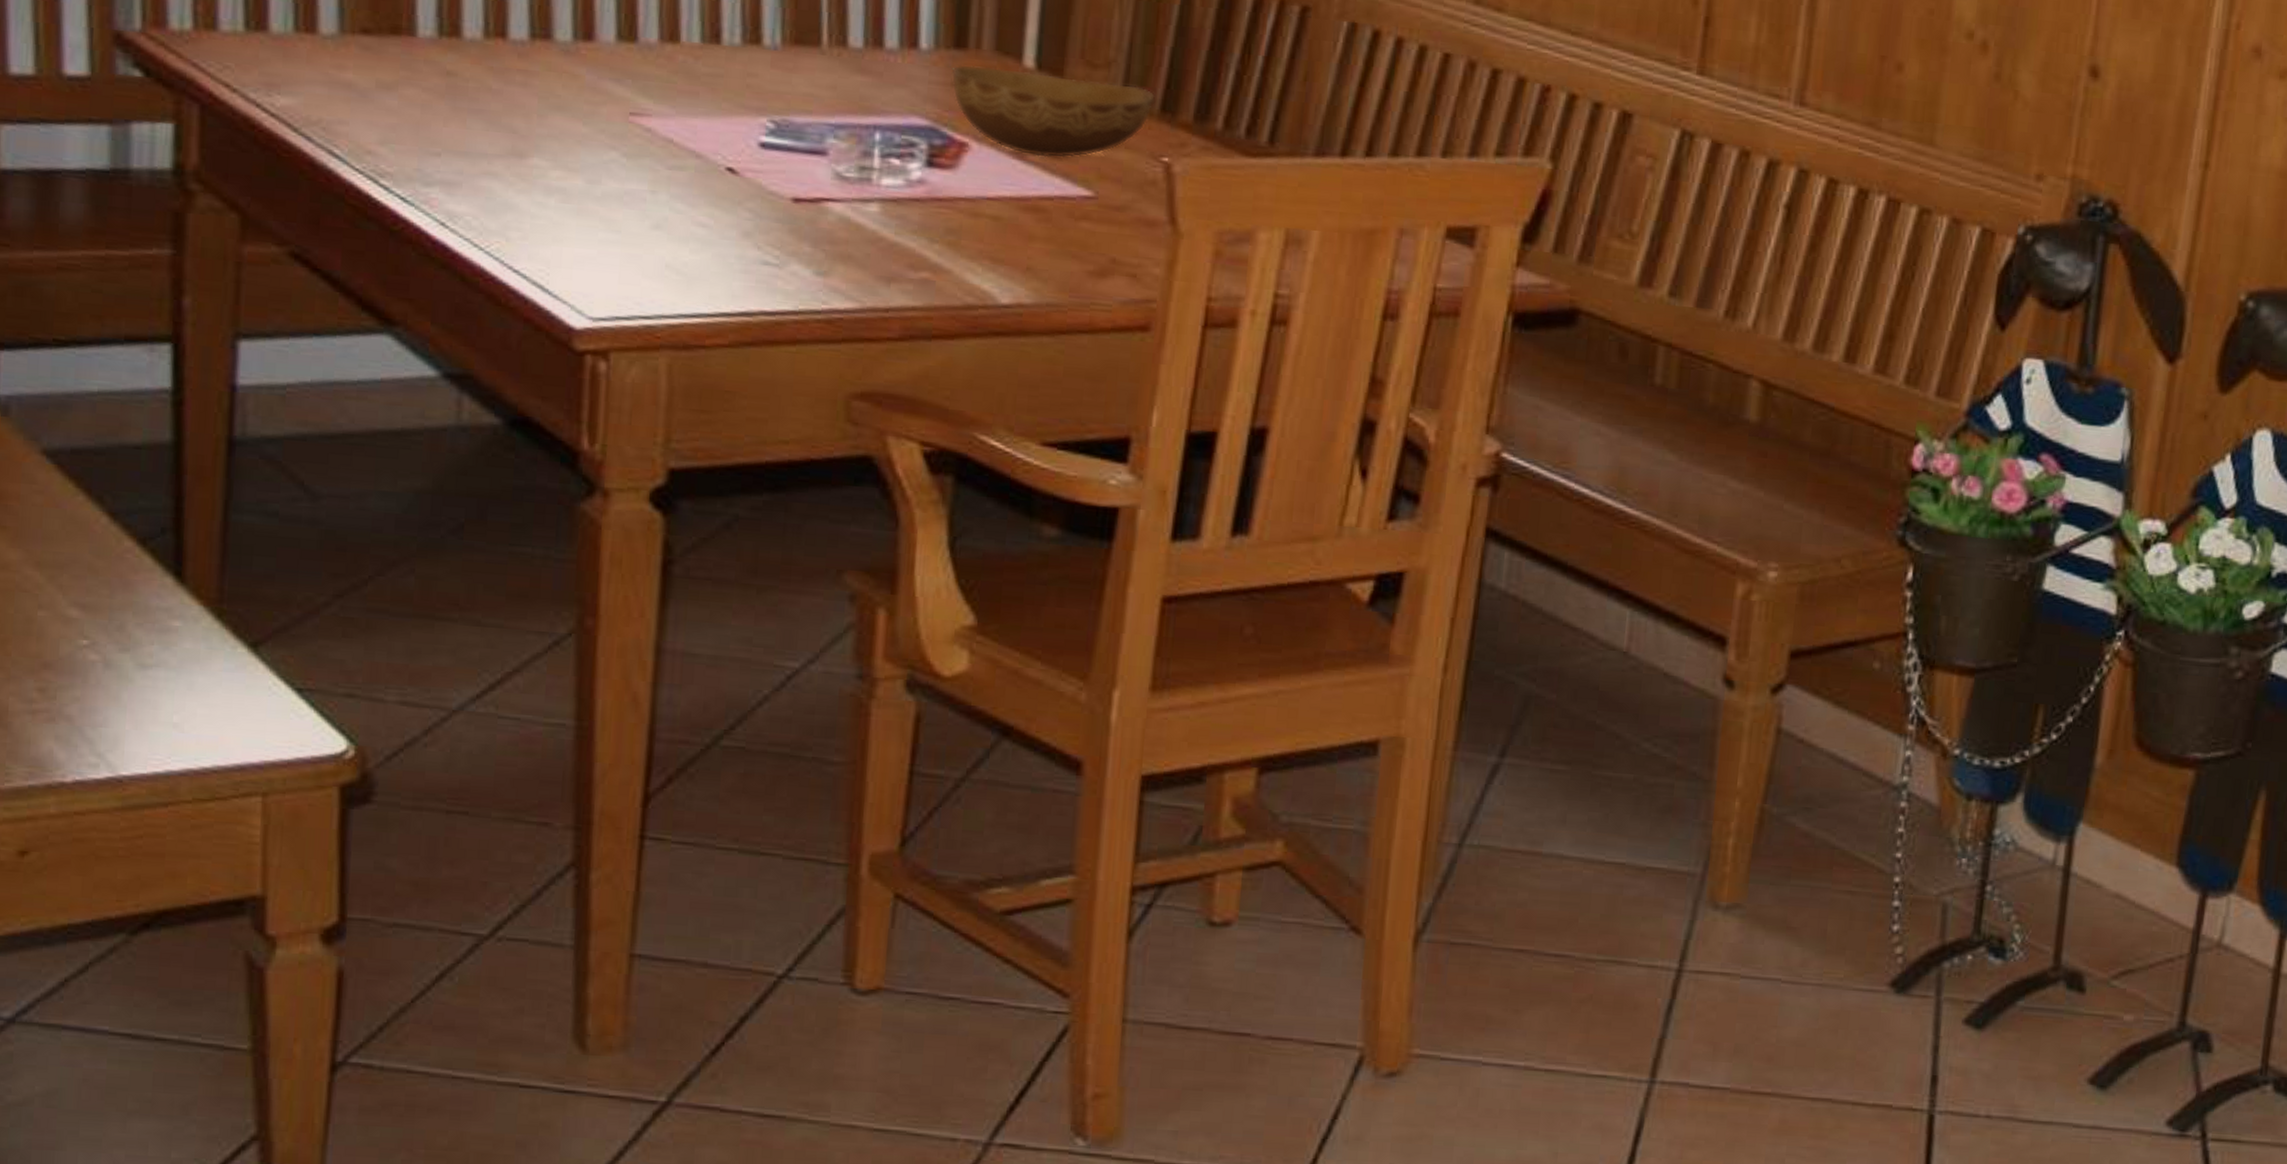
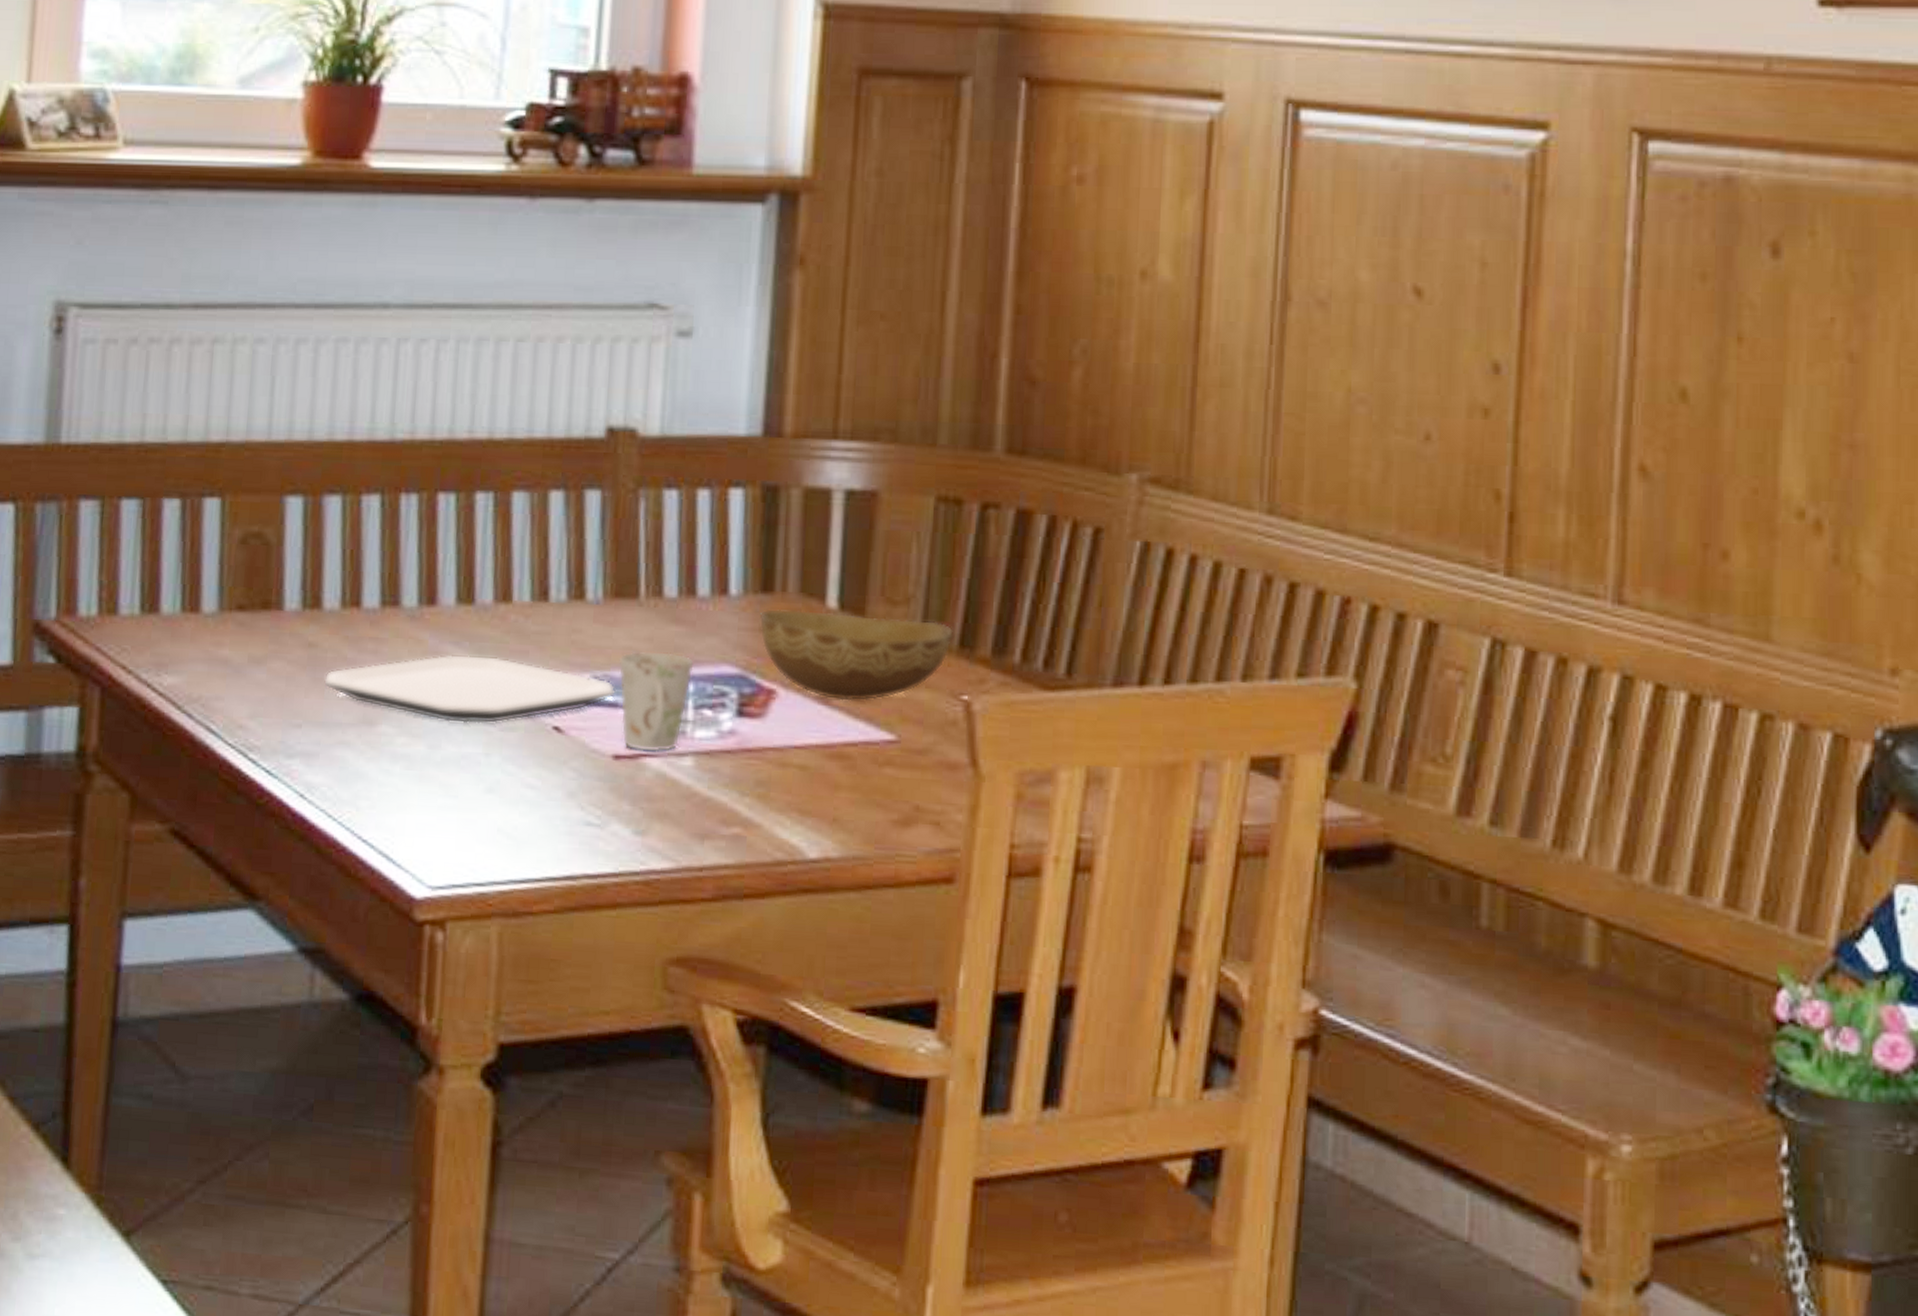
plate: none [465,91,795,162] -> present [324,654,616,724]
mug: none [798,98,881,198] -> present [618,651,694,752]

